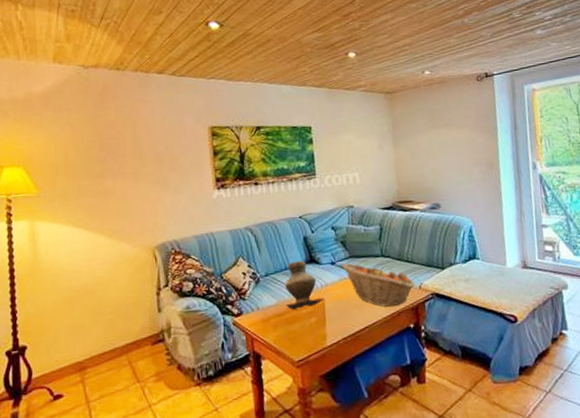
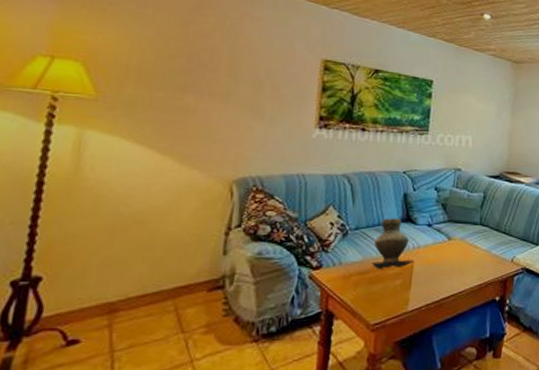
fruit basket: present [342,263,416,307] -> none [439,227,509,276]

